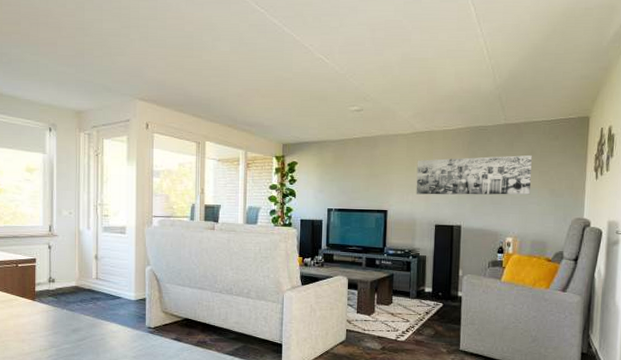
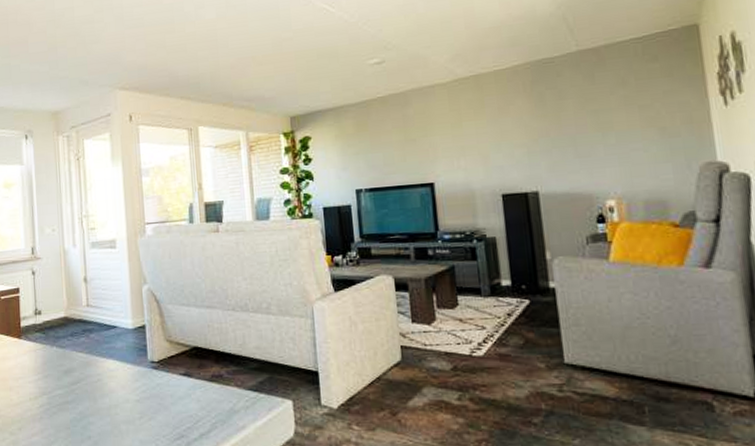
wall art: present [416,154,532,195] -> none [465,85,632,158]

